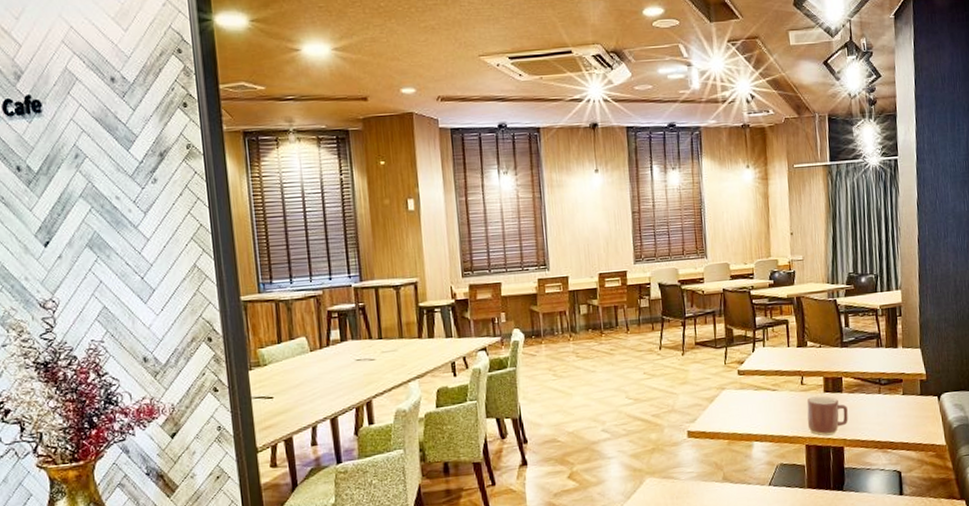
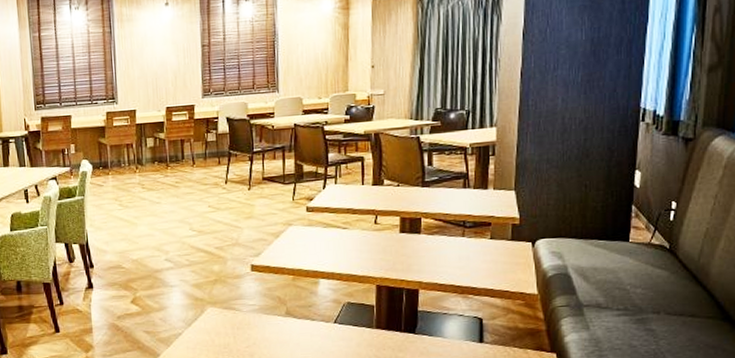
mug: present [806,396,849,436] -> none [379,236,426,277]

